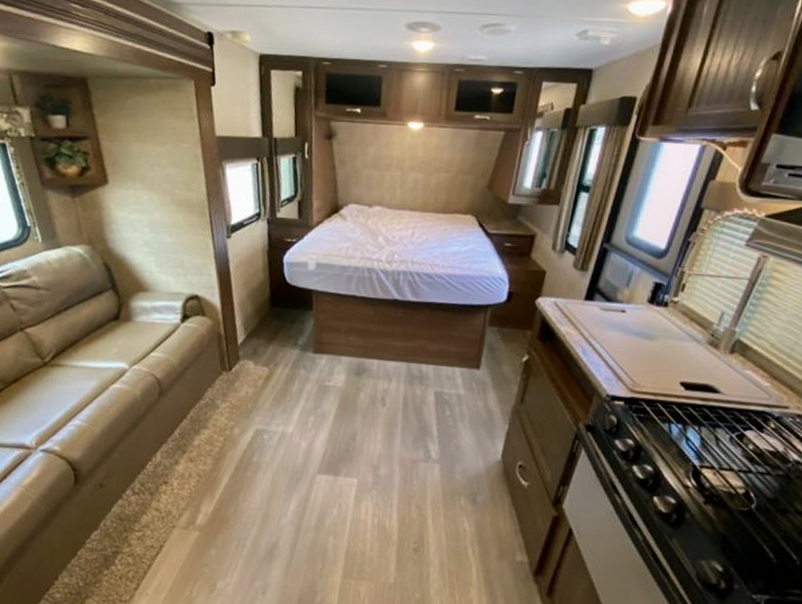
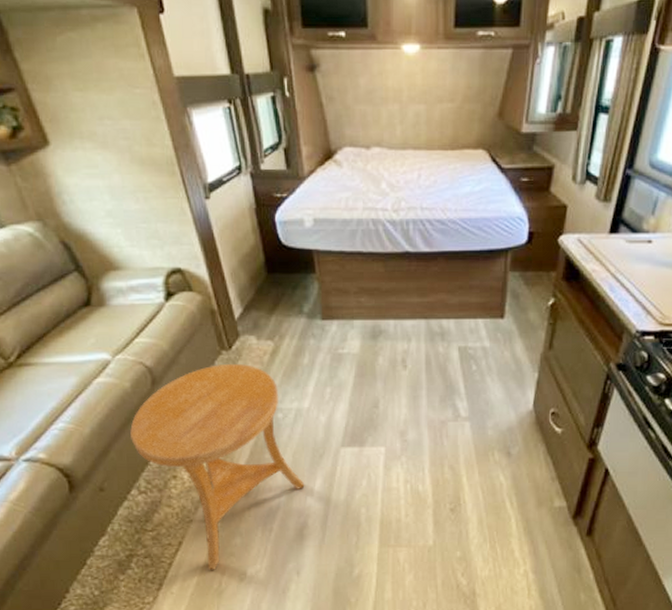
side table: none [133,383,280,578] -> present [130,363,305,570]

